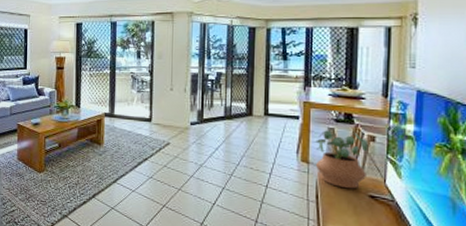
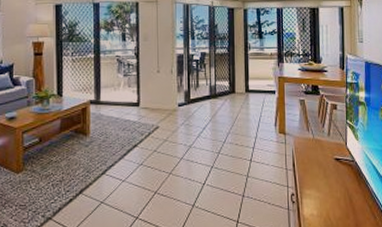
potted plant: present [315,130,369,189] -> none [290,102,333,154]

